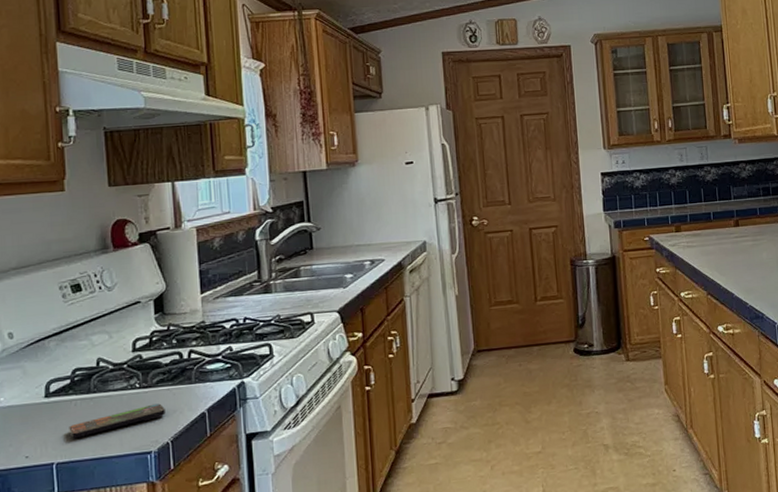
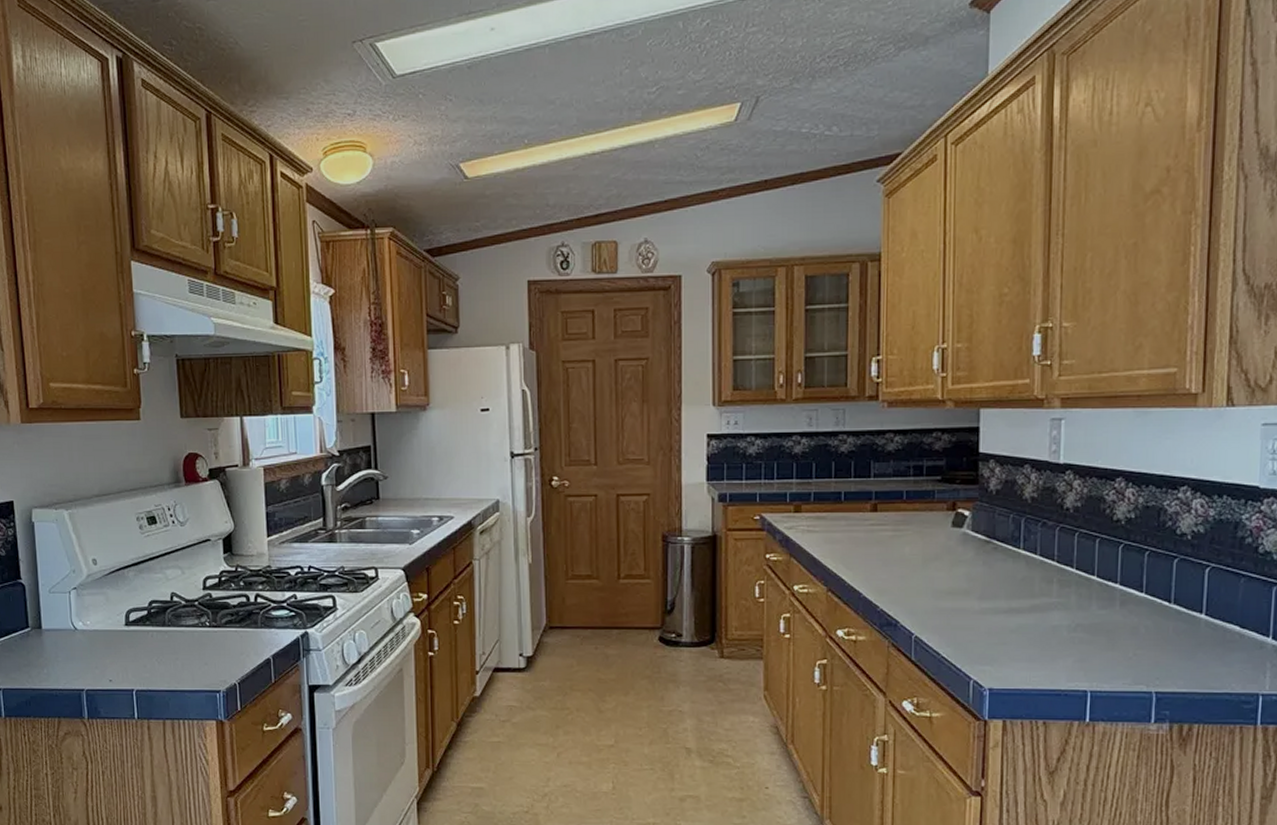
smartphone: present [69,403,165,439] -> none [146,644,233,669]

